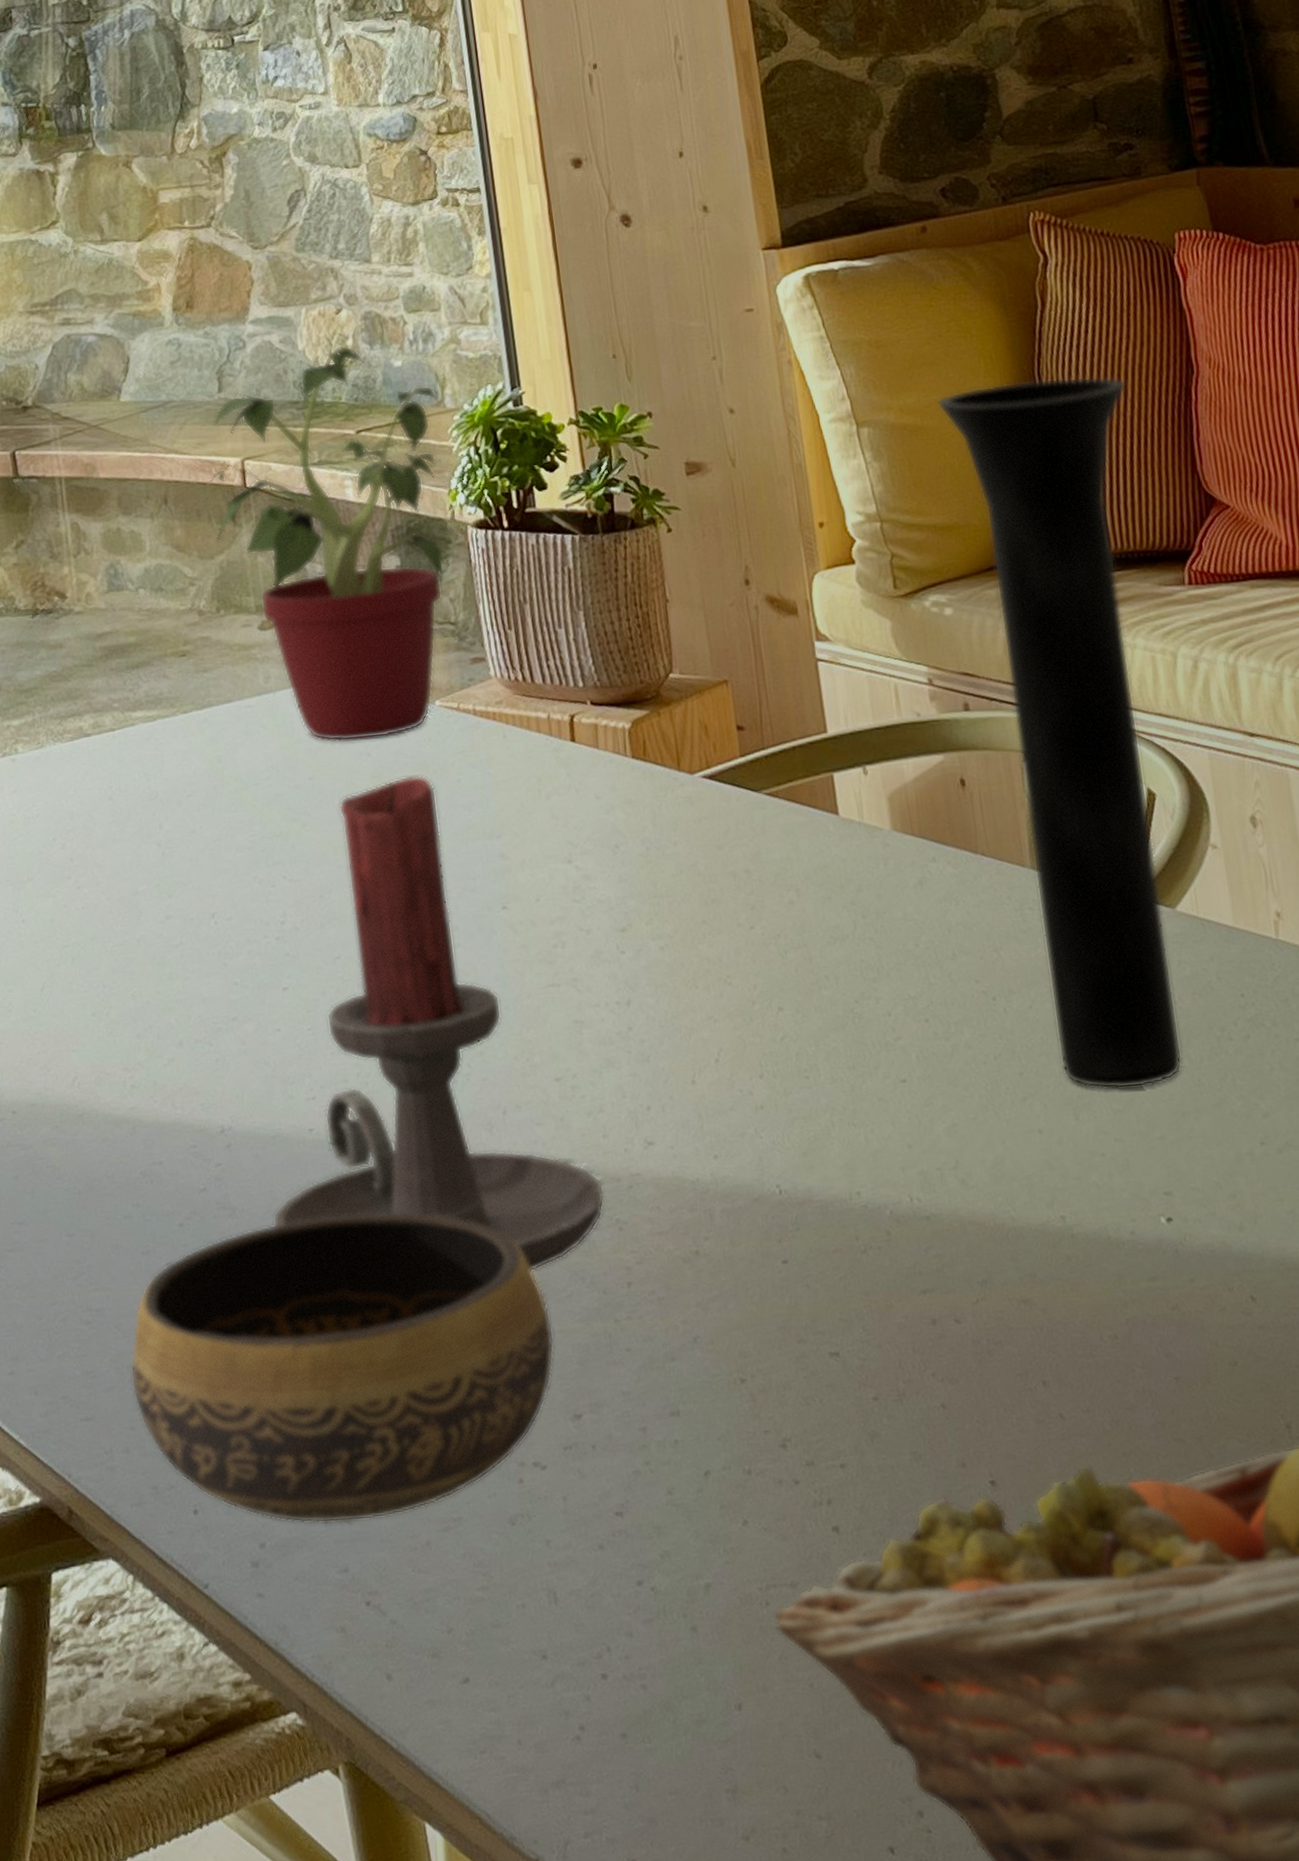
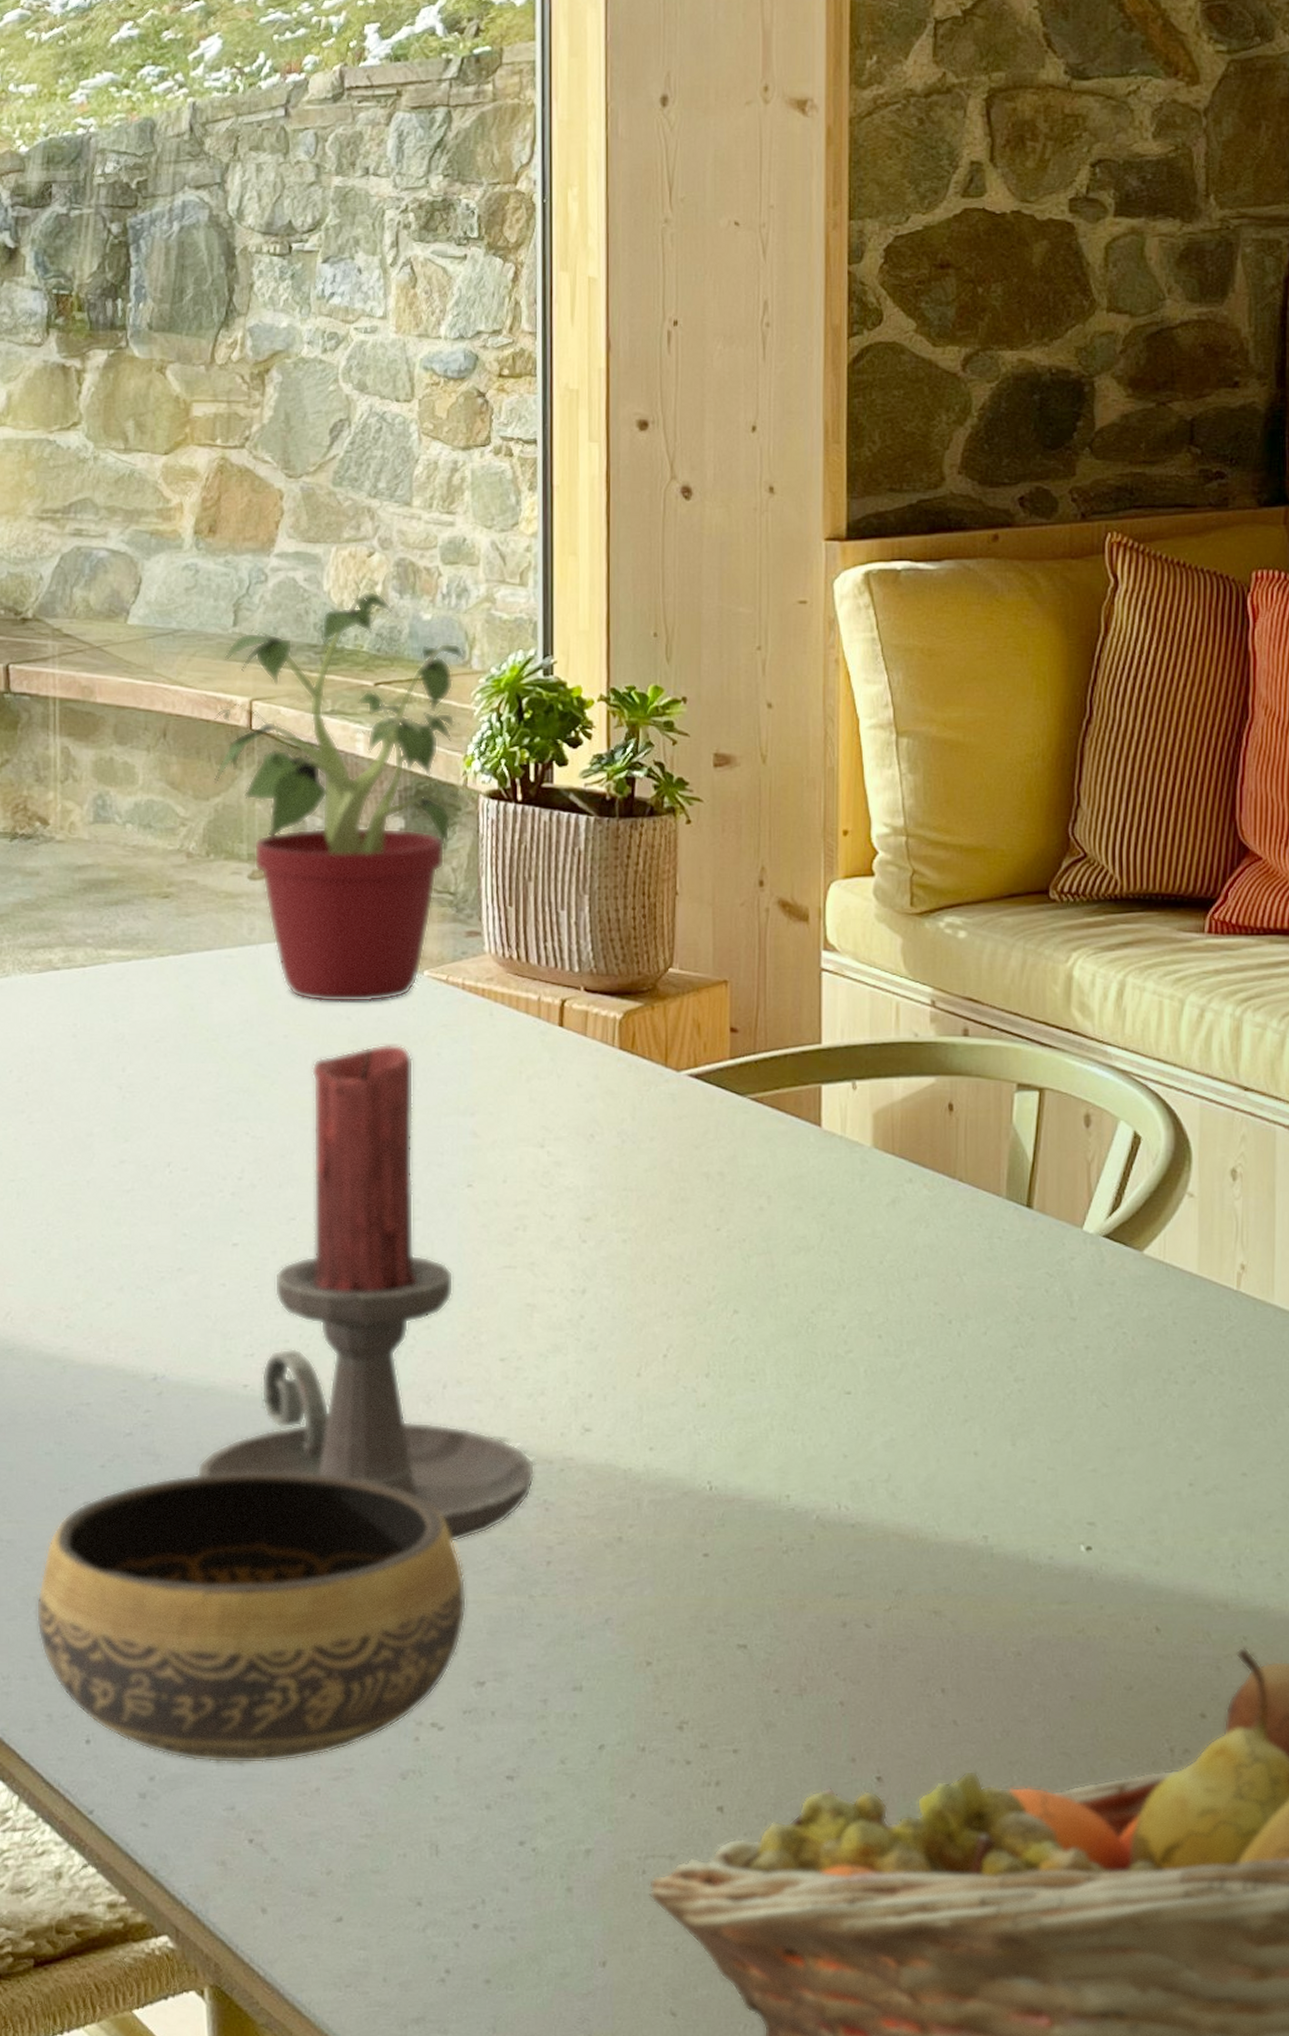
vase: present [937,376,1183,1090] -> none [982,708,1179,1421]

